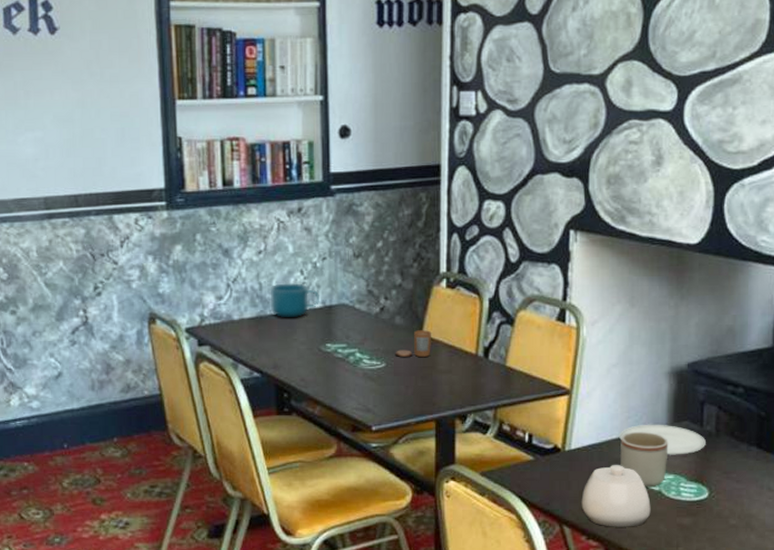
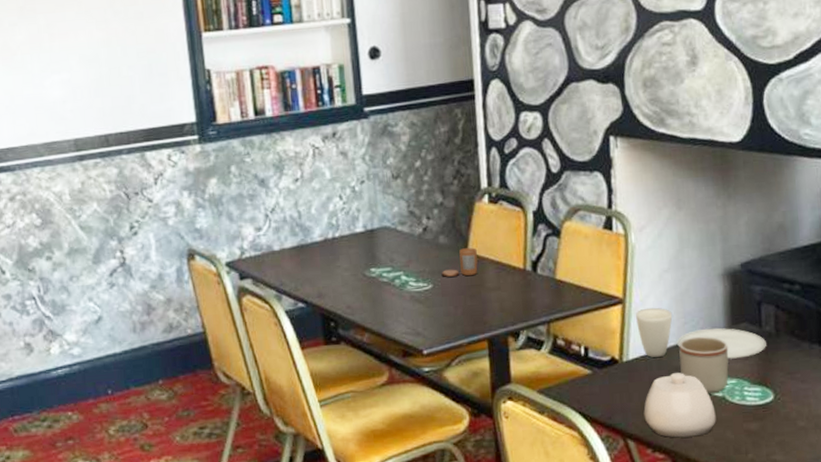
cup: present [270,283,320,318] -> none [310,208,361,246]
cup: none [581,400,617,448] -> present [636,307,673,357]

